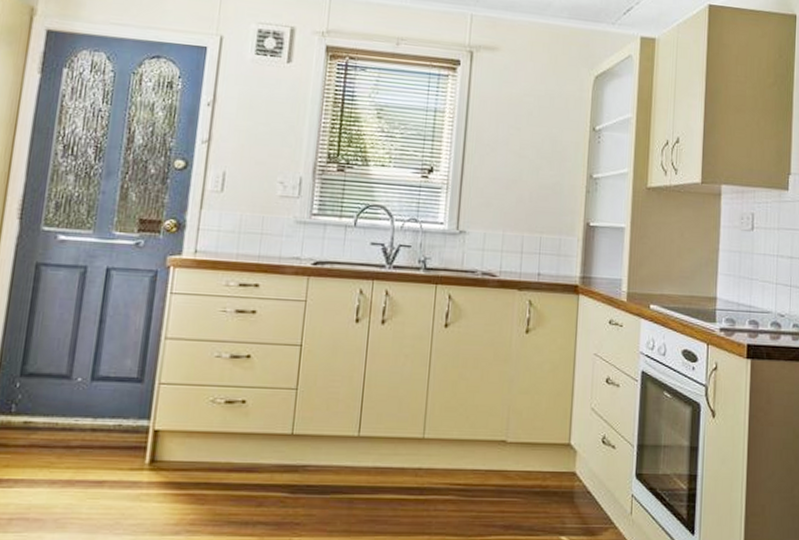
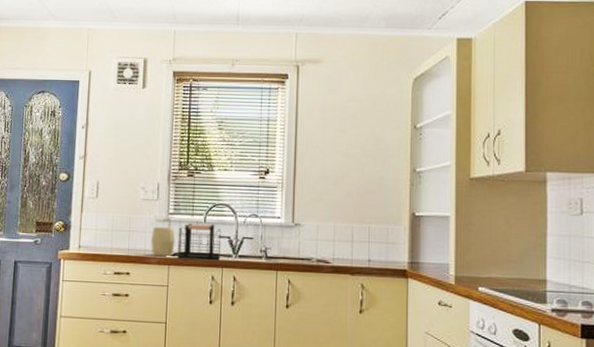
soap dispenser: none [287,219,318,266] -> present [151,218,175,257]
dish rack: none [319,227,374,273] -> present [177,223,222,262]

